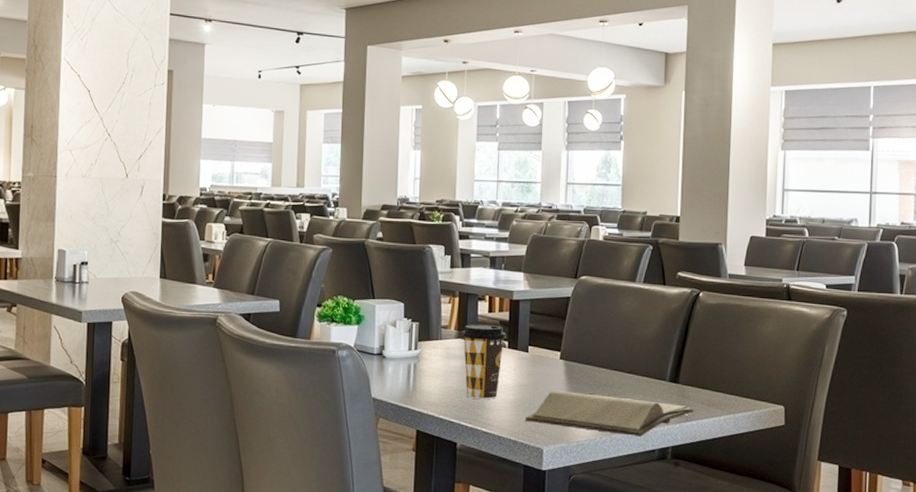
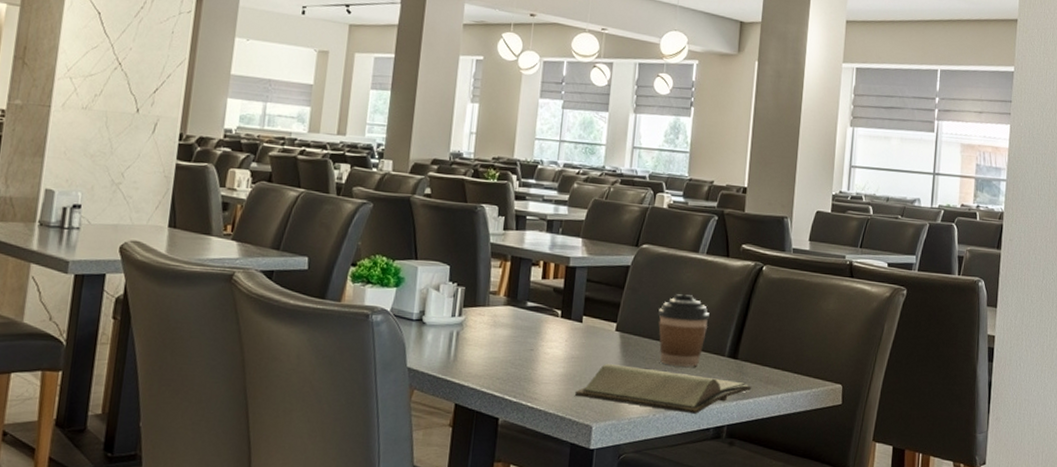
coffee cup: present [461,324,506,400] -> none [510,290,560,373]
coffee cup: none [600,322,649,393] -> present [658,294,710,368]

